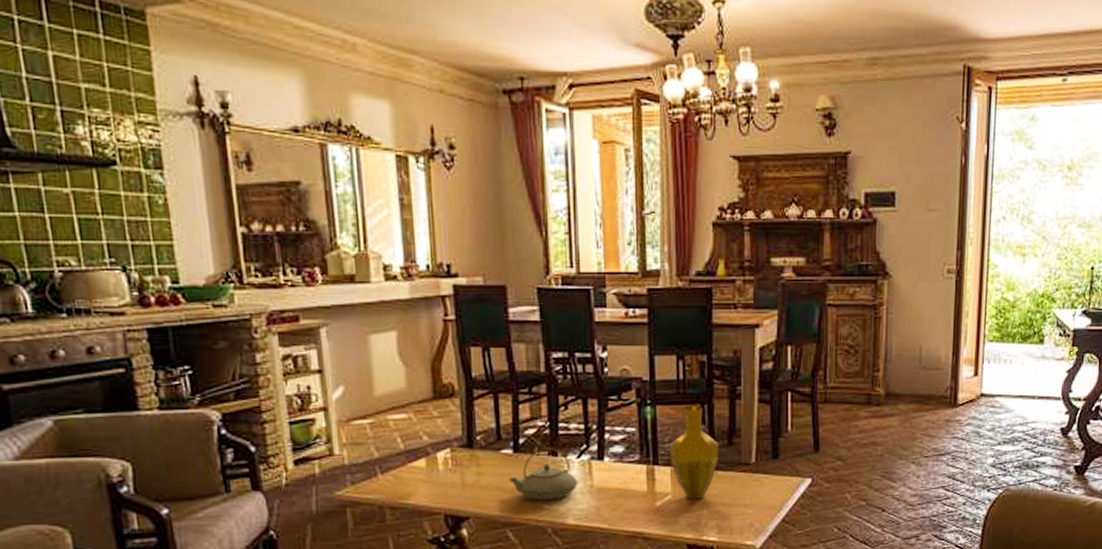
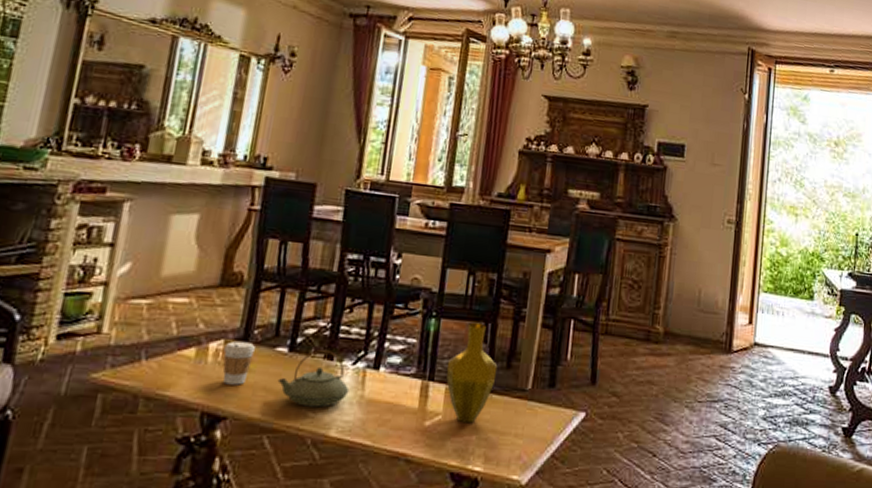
coffee cup: none [452,447,481,488] -> present [222,341,255,385]

